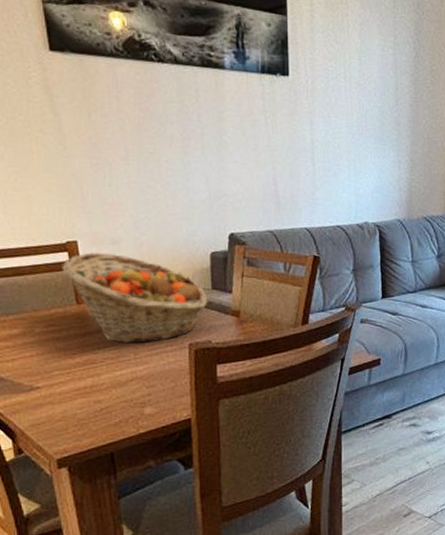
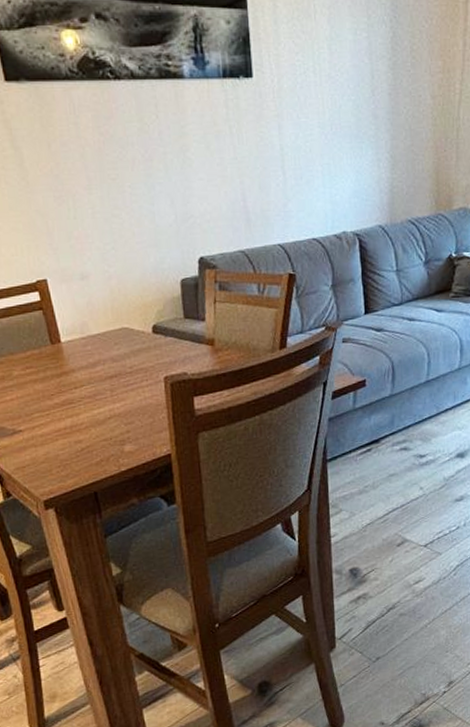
fruit basket: present [62,252,208,344] -> none [34,289,181,381]

